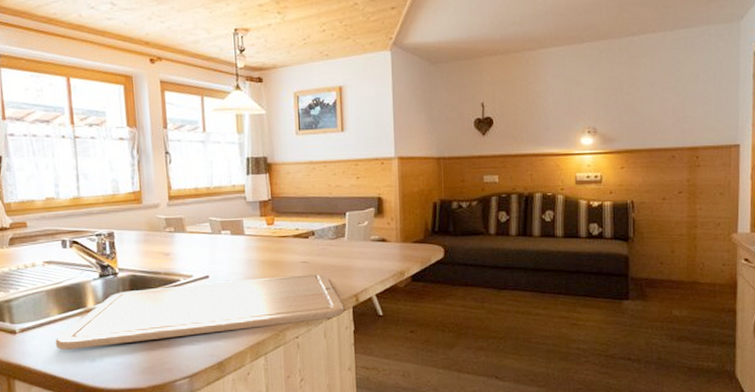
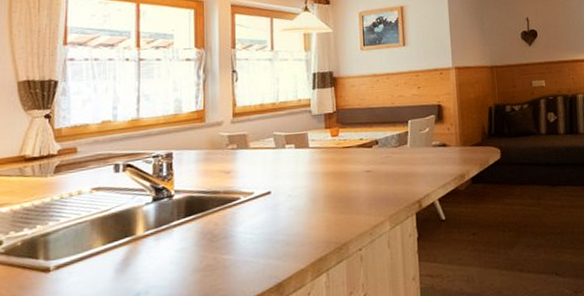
chopping board: present [55,273,344,350] -> none [95,181,408,286]

